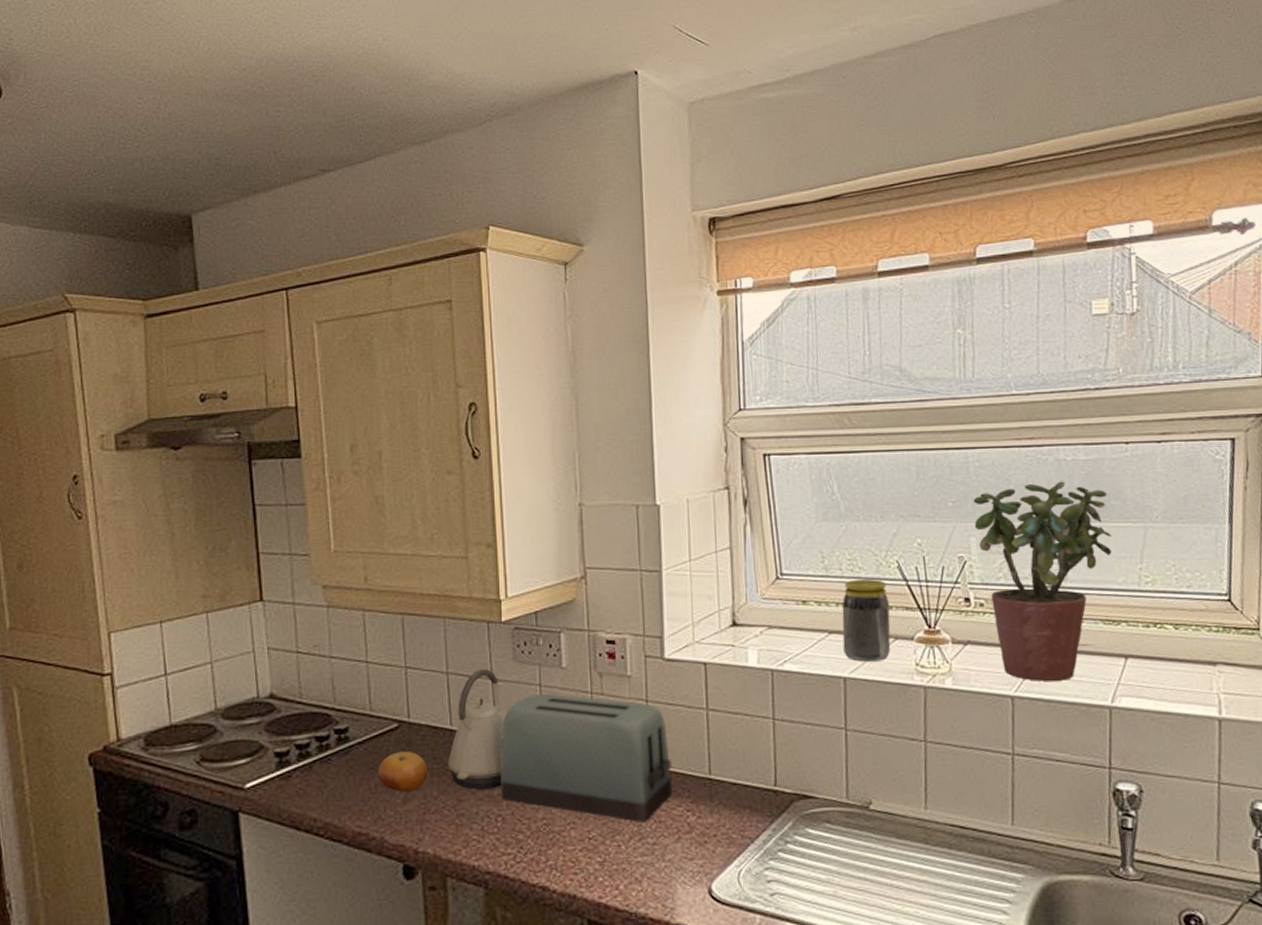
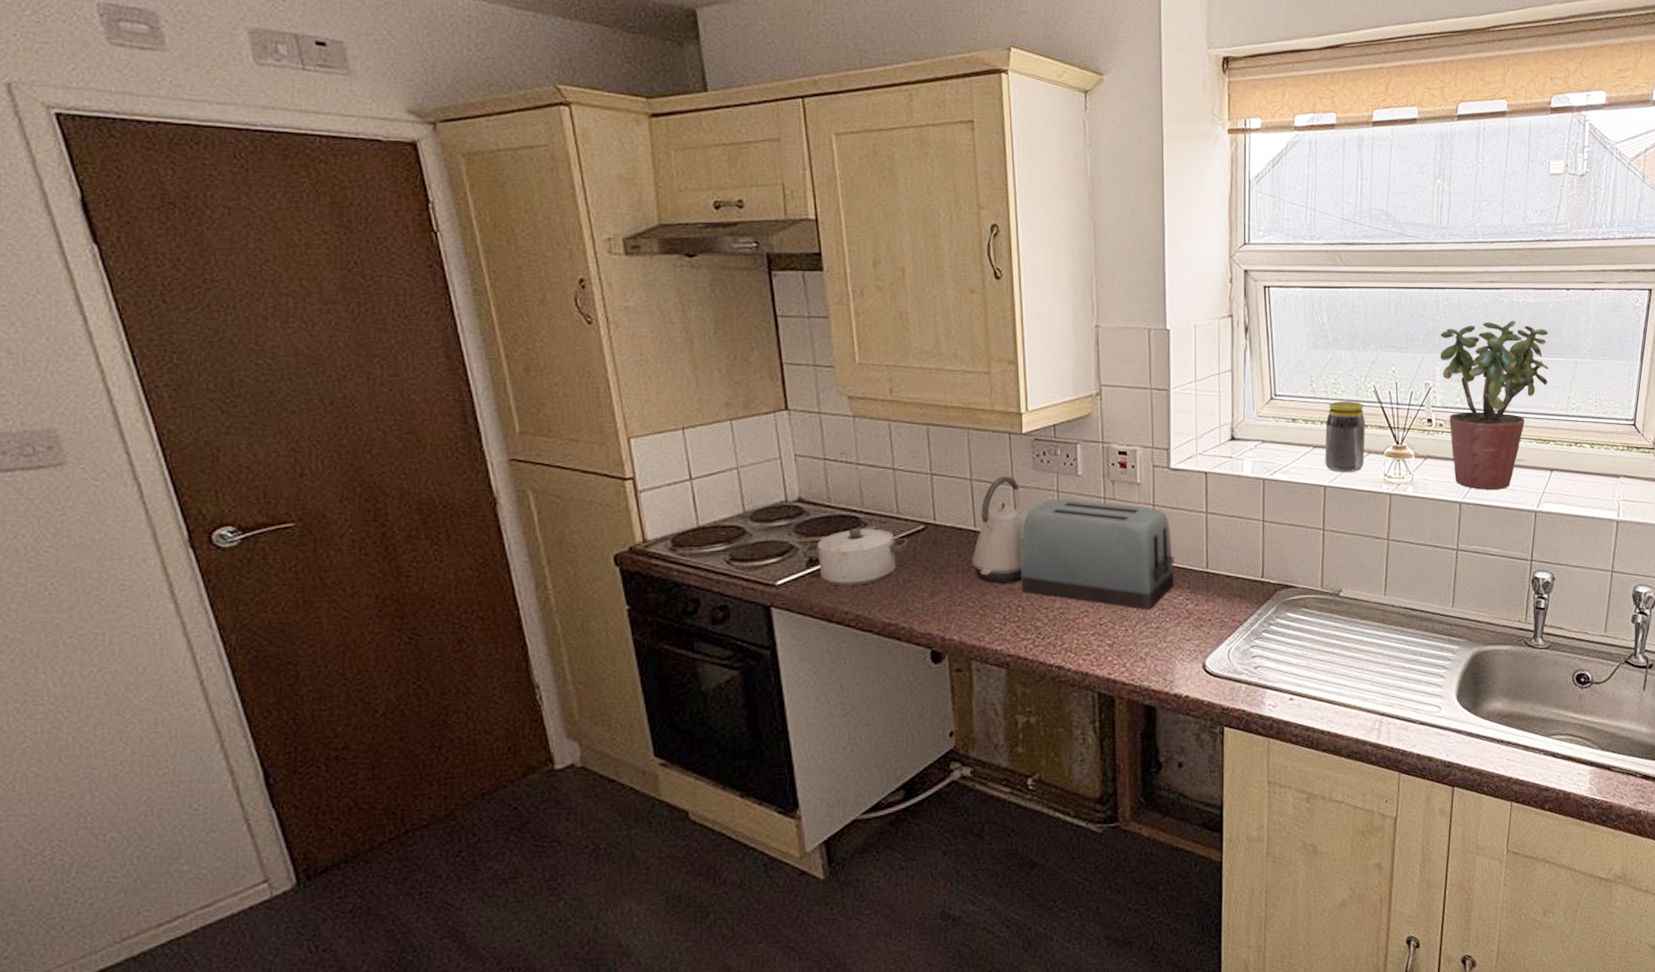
cooking pot: none [274,726,381,790] -> present [804,527,909,586]
fruit: present [377,750,428,792] -> none [905,550,953,587]

